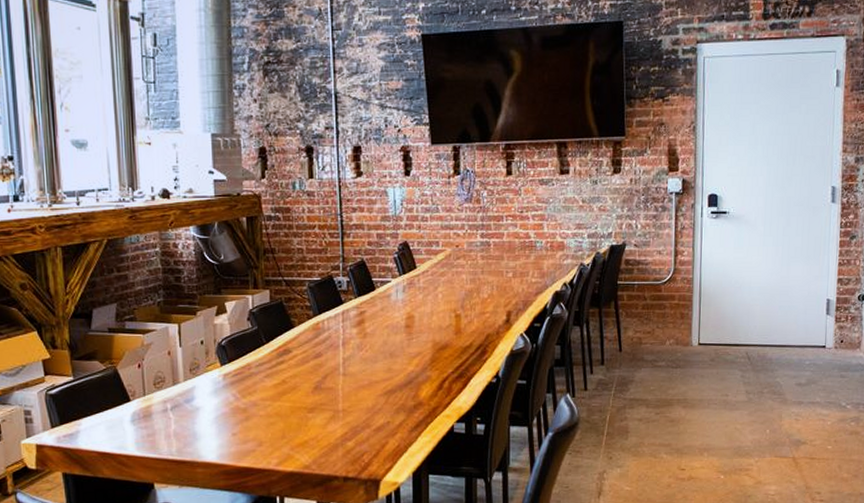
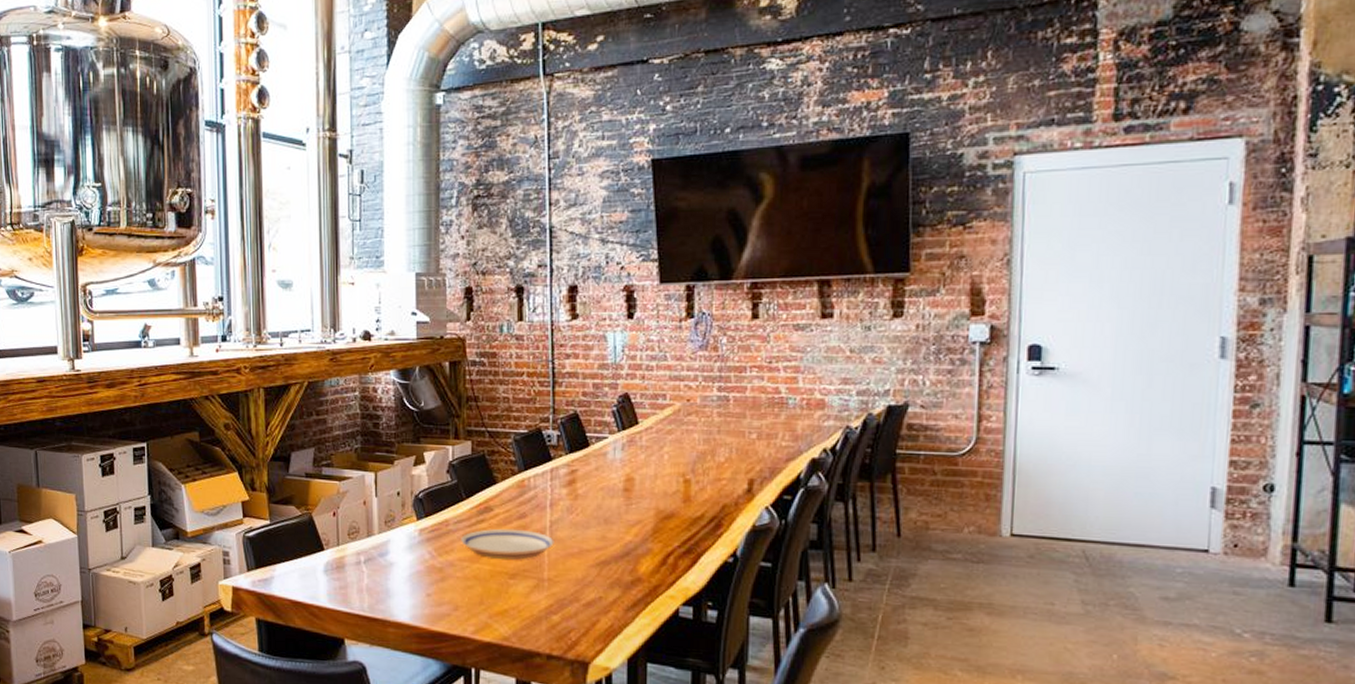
plate: none [263,367,347,396] -> present [461,528,554,559]

